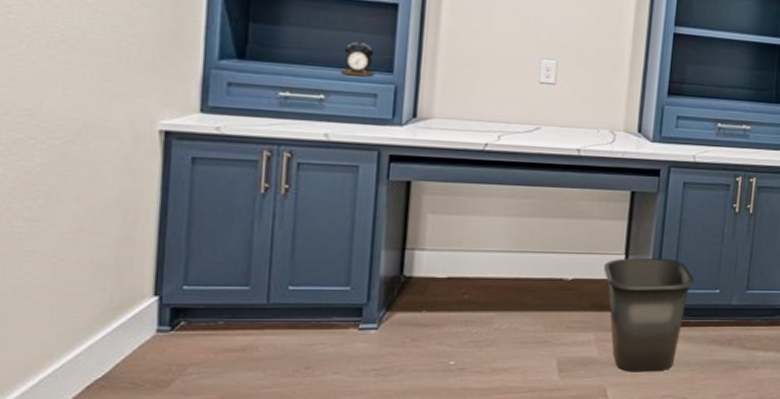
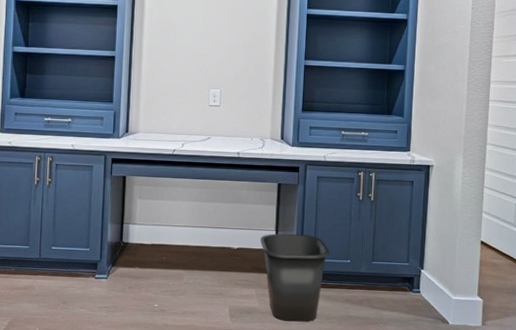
alarm clock: present [342,42,373,77] -> none [81,83,101,106]

